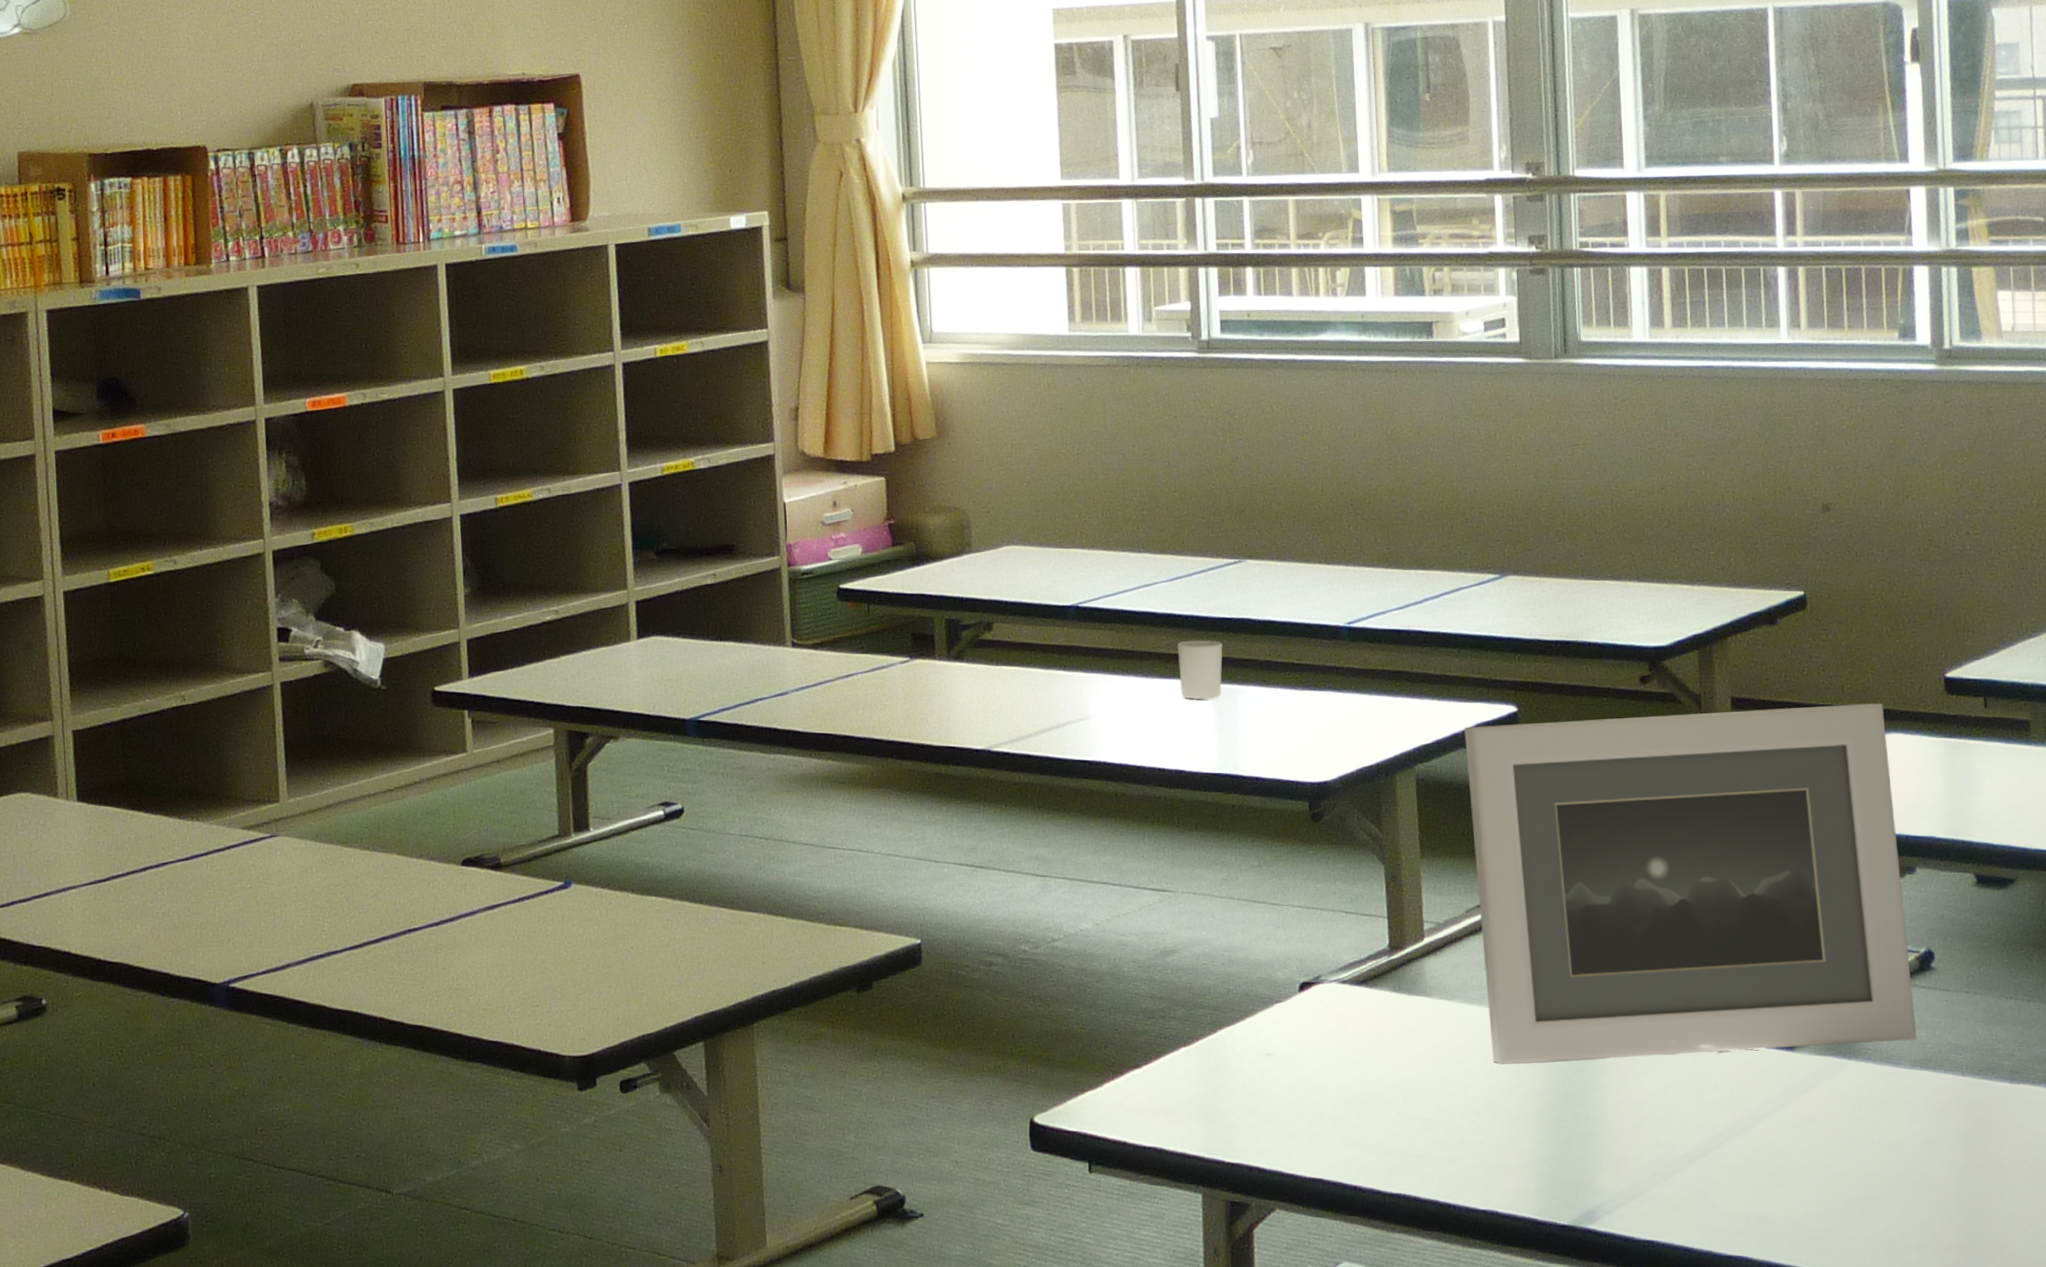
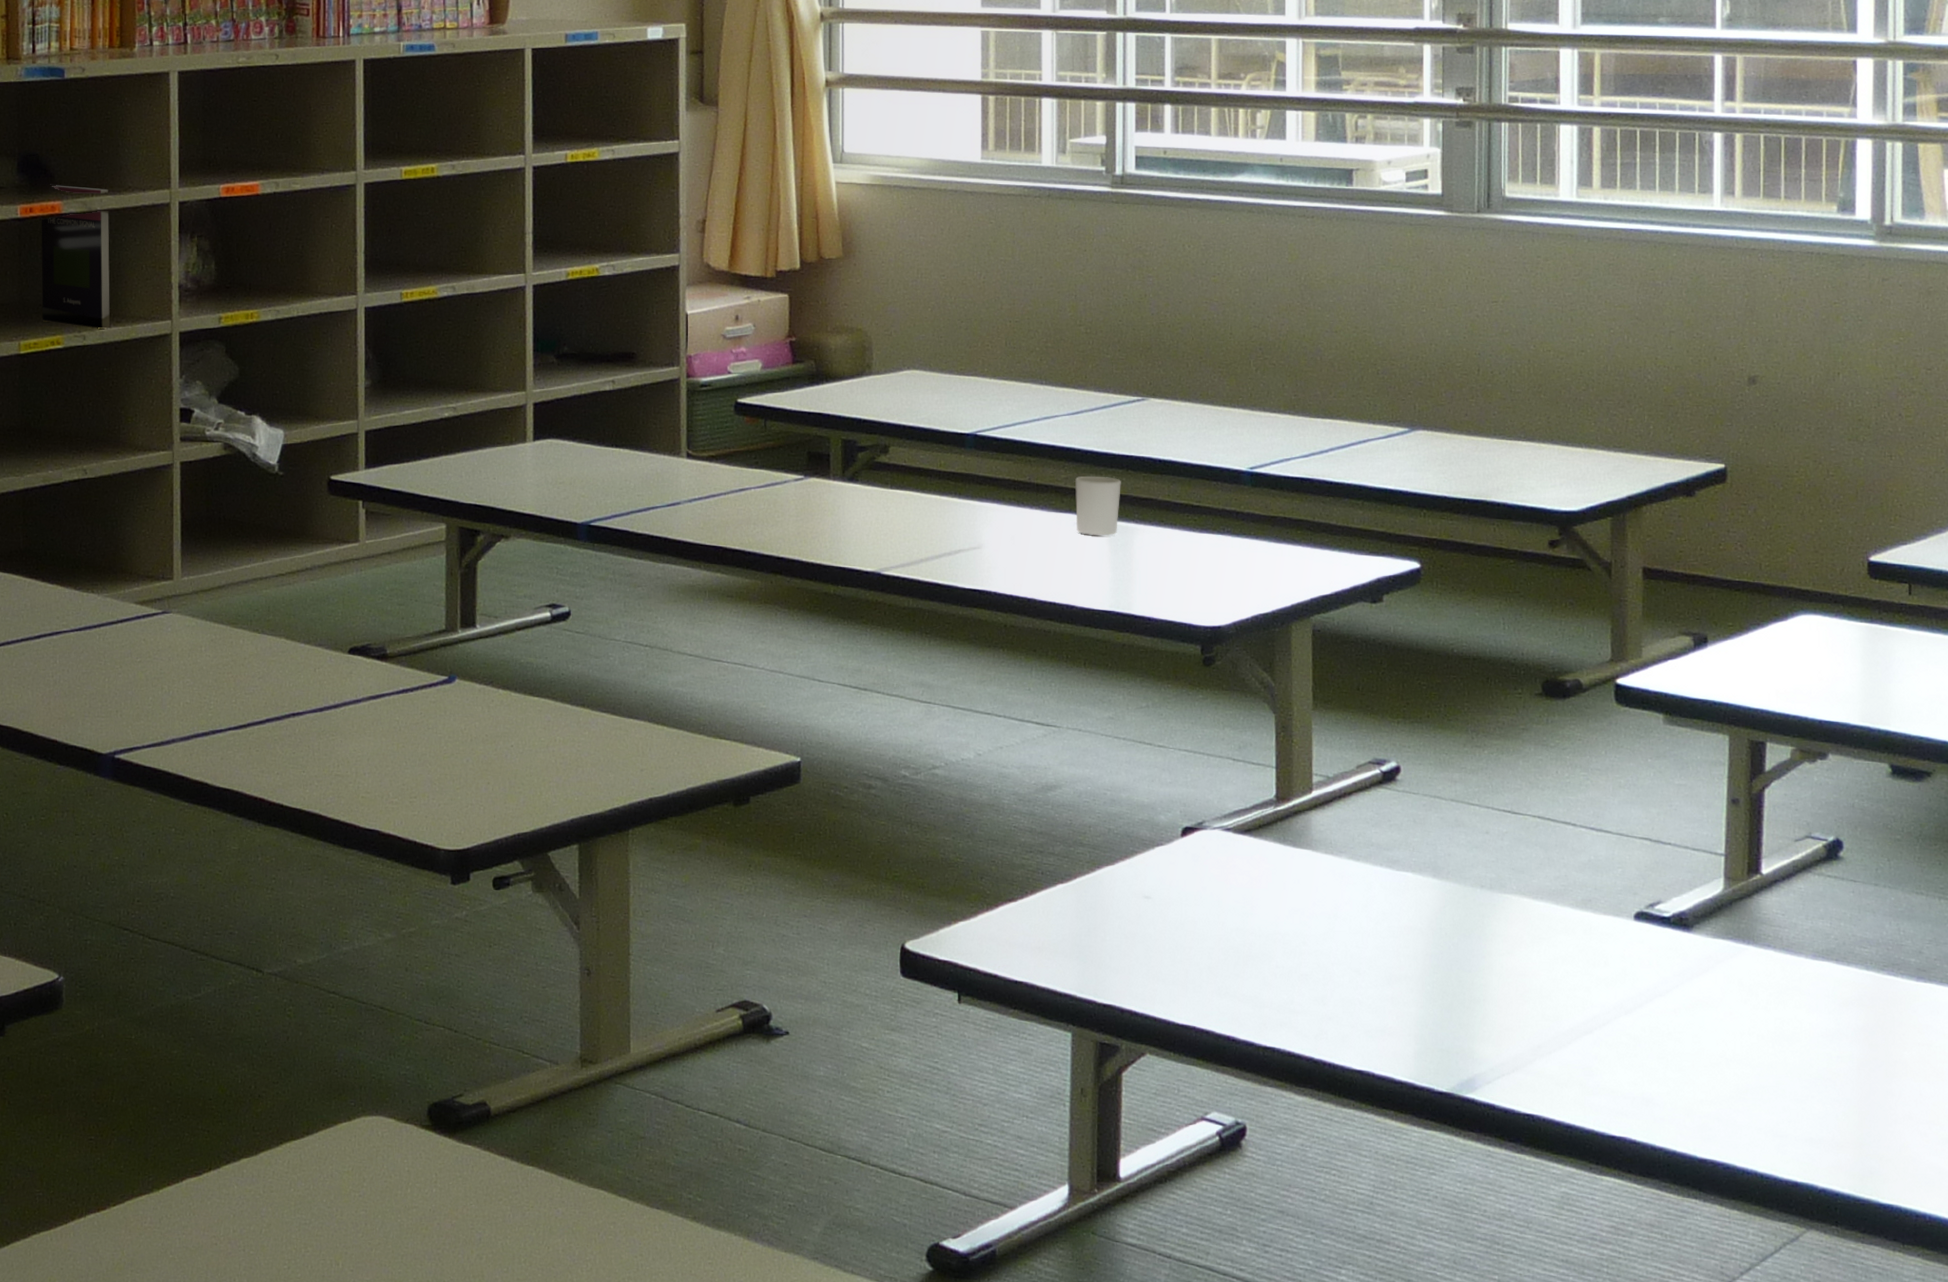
book: none [124,408,202,552] -> present [41,185,111,329]
picture frame: present [1464,703,1917,1065] -> none [1364,580,1821,930]

